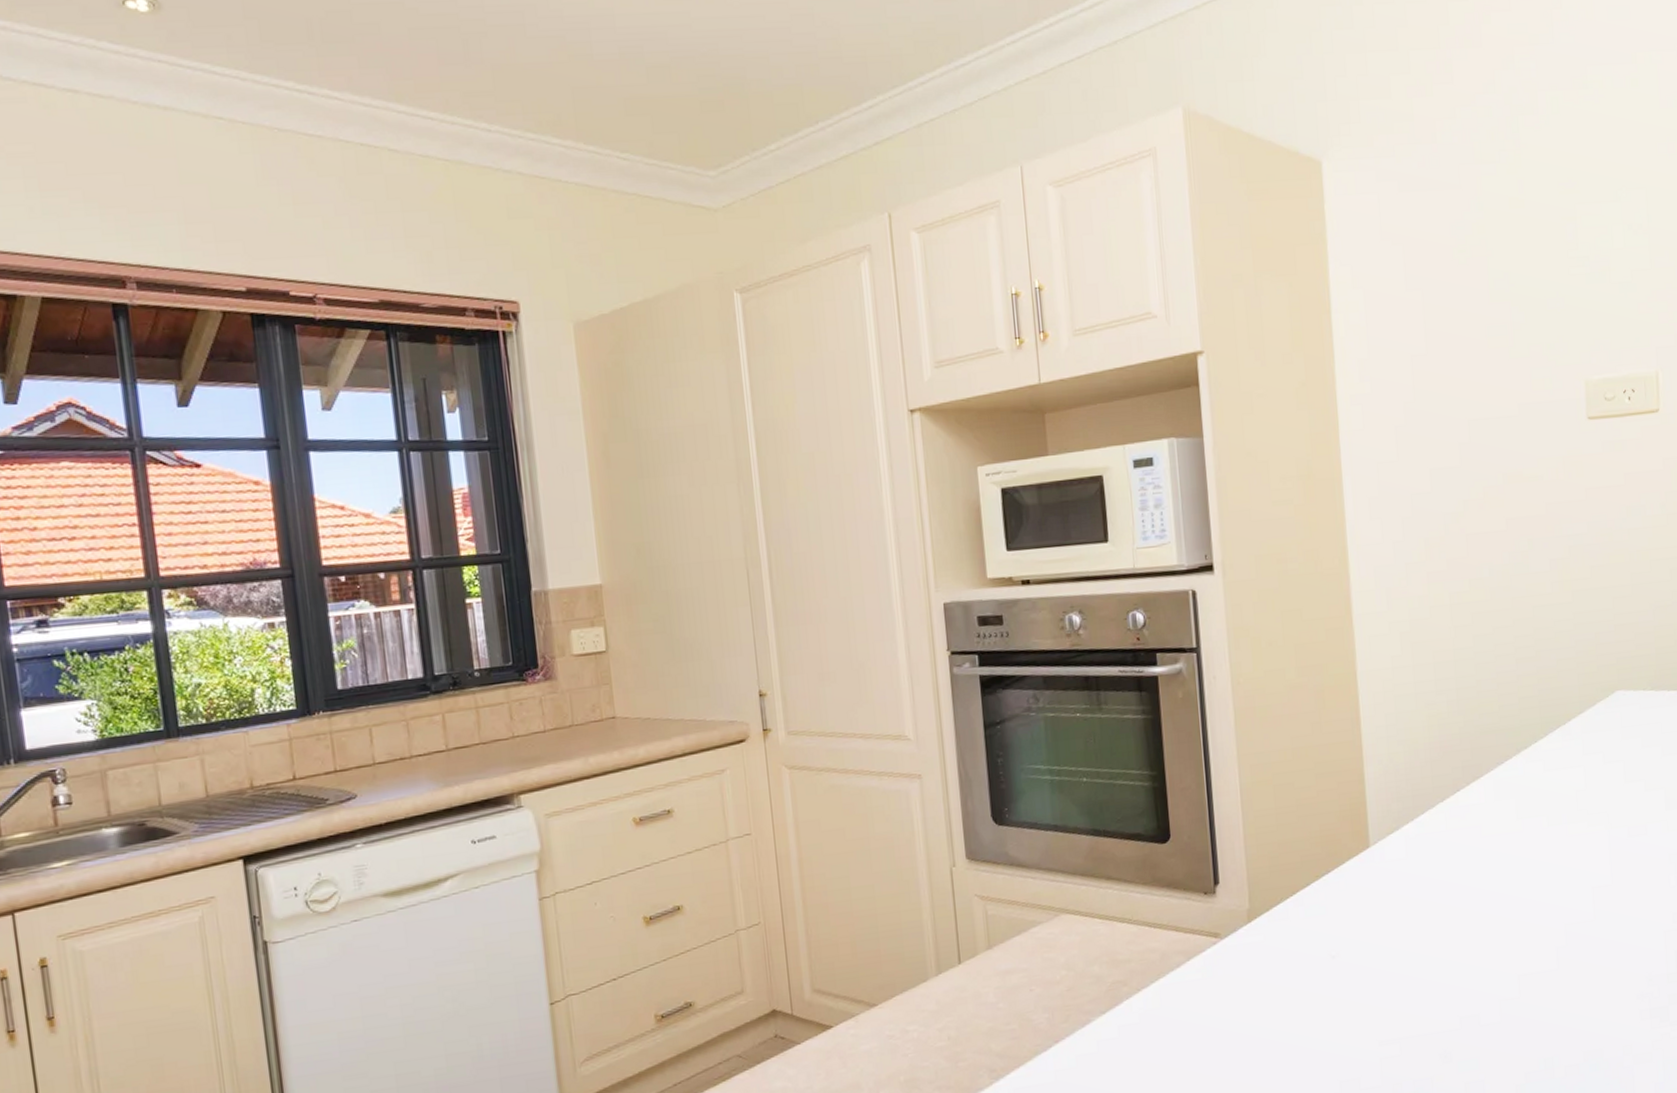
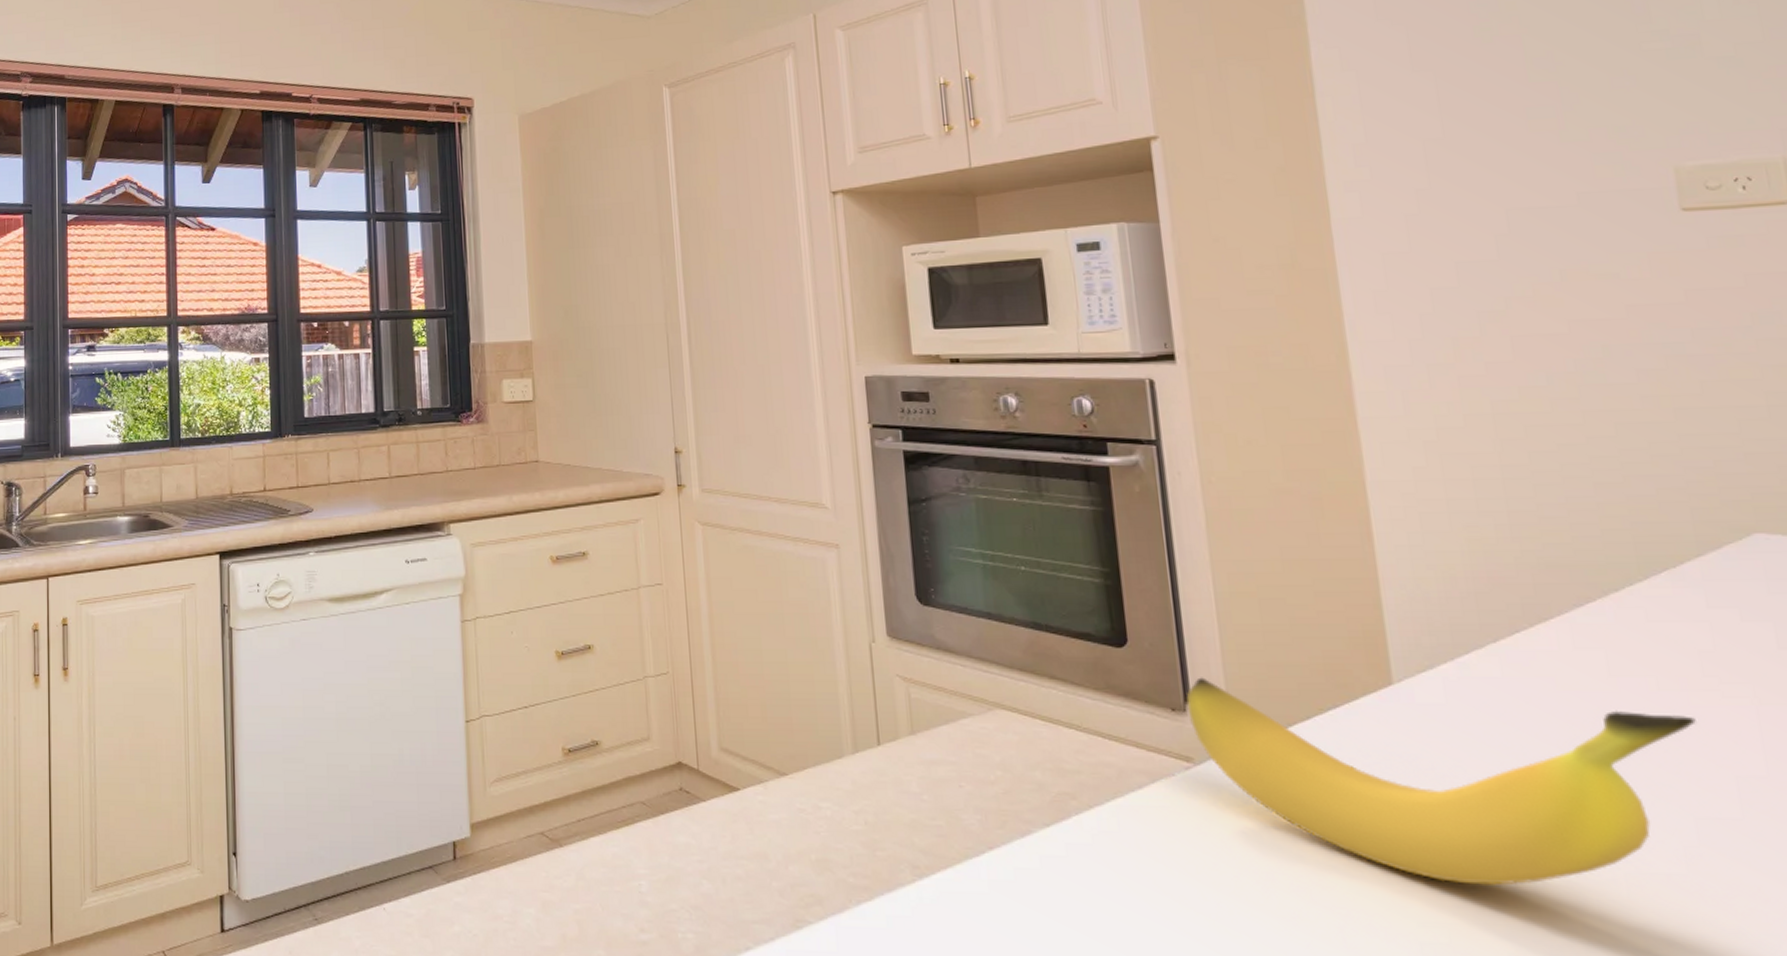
banana: none [1216,844,1570,1005] -> present [1186,677,1696,886]

